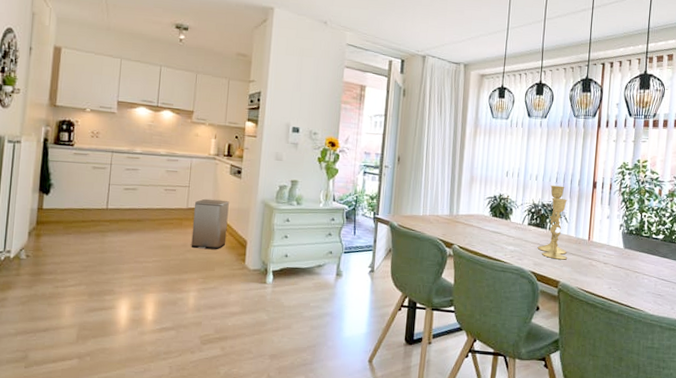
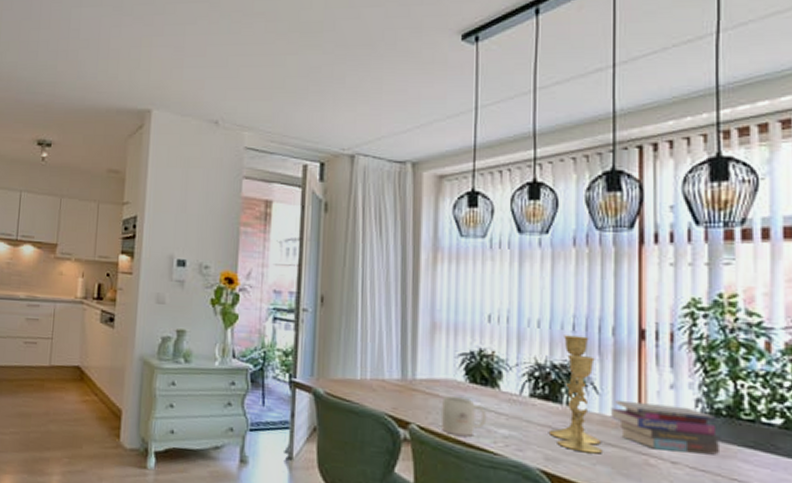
pedal bin: present [191,198,229,250] -> none [54,354,100,421]
mug: none [473,225,502,252] -> present [440,395,487,436]
books: none [573,226,630,258] -> present [610,399,719,455]

